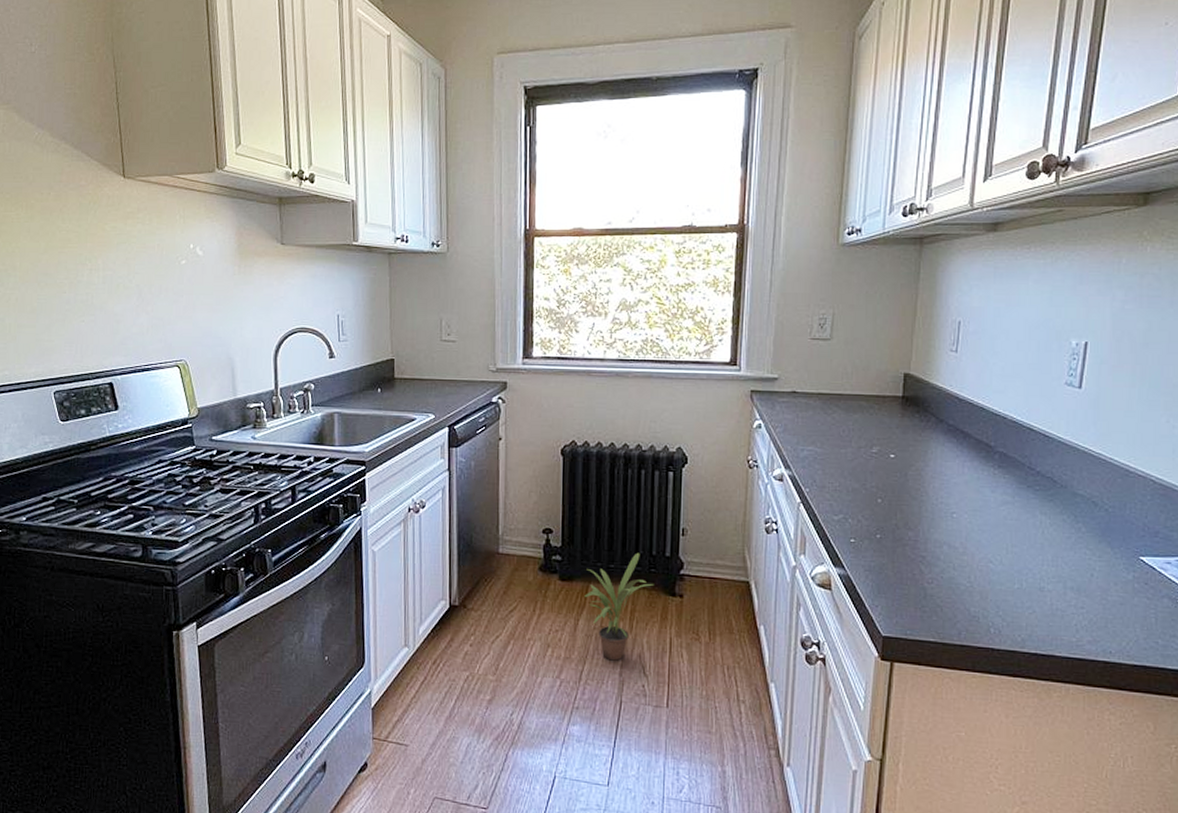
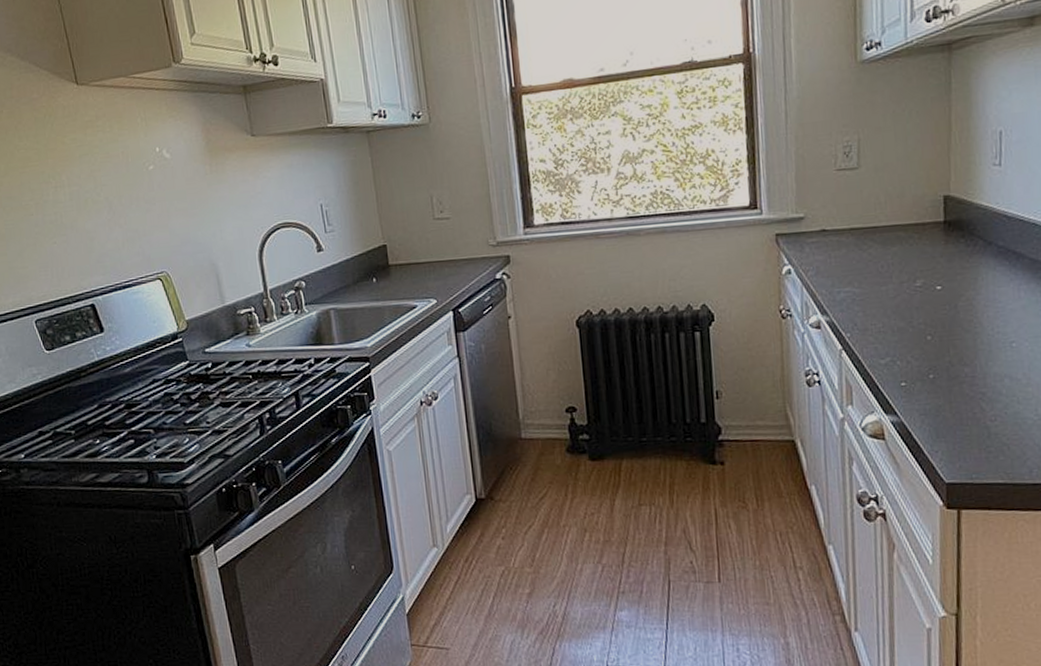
potted plant: present [584,552,653,661] -> none [617,422,691,539]

